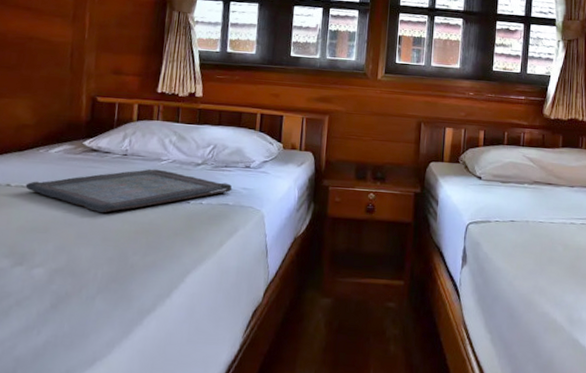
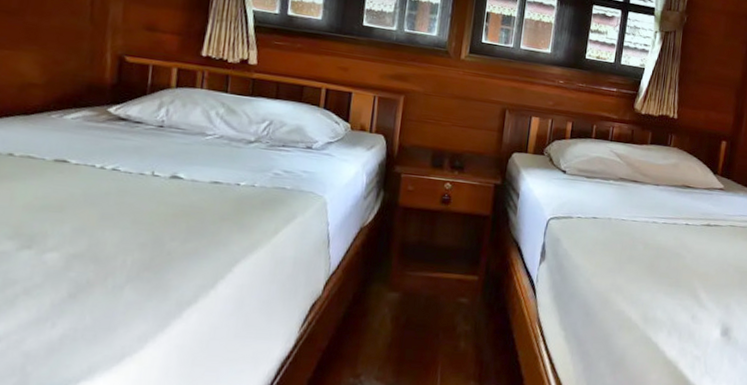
serving tray: present [25,168,232,213] -> none [33,144,291,192]

